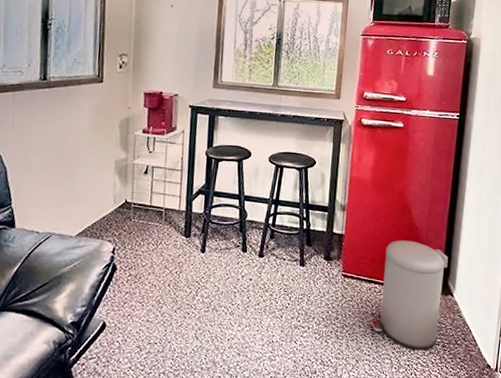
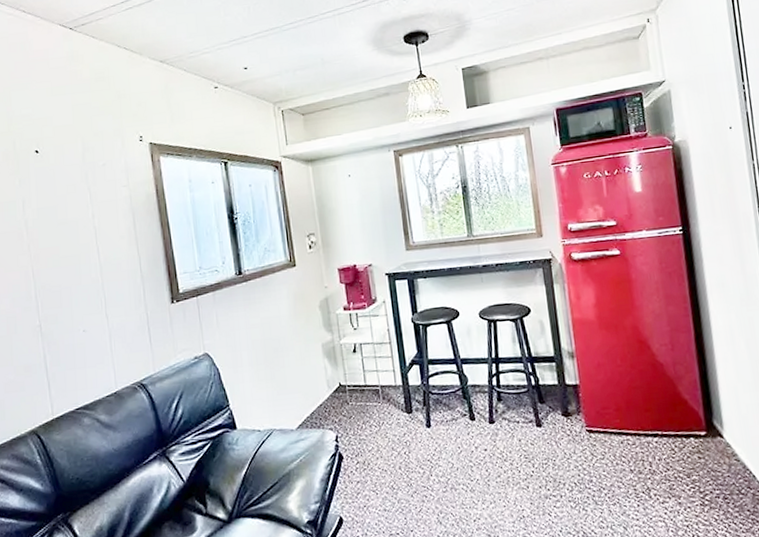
pedal bin: present [370,240,448,351] -> none [630,379,716,507]

